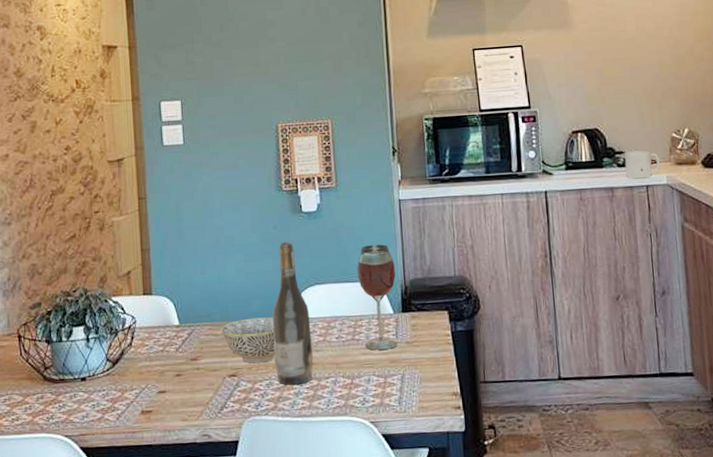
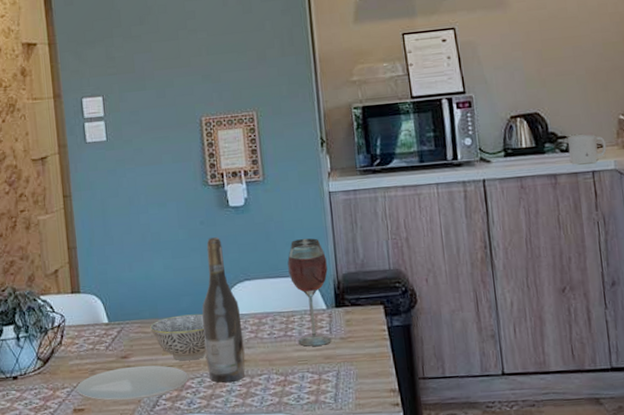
plate: none [145,367,258,404] -> present [77,365,189,402]

